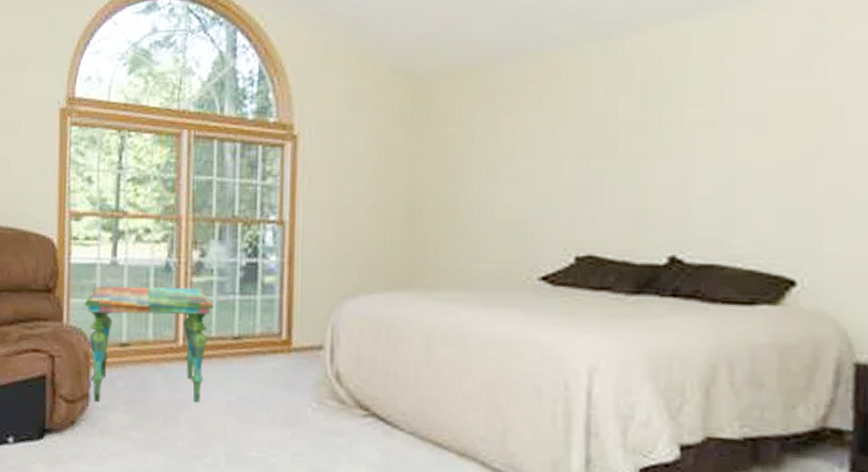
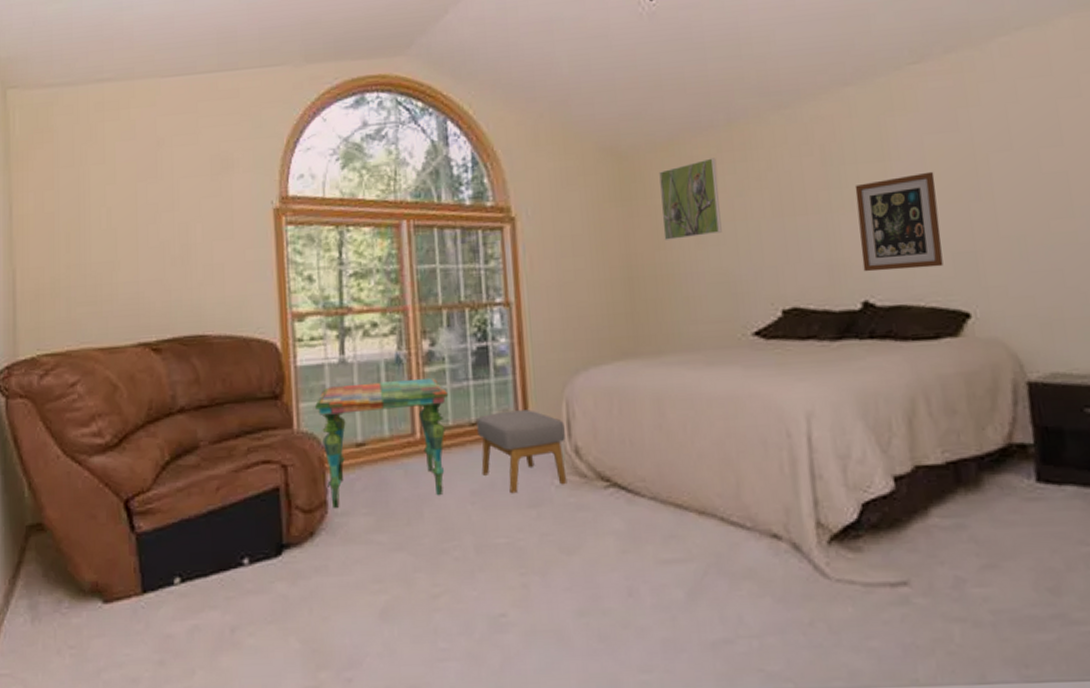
footstool: none [239,329,327,411] -> present [477,410,567,494]
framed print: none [453,88,520,172] -> present [659,158,722,240]
wall art: none [674,120,774,227] -> present [855,171,944,272]

